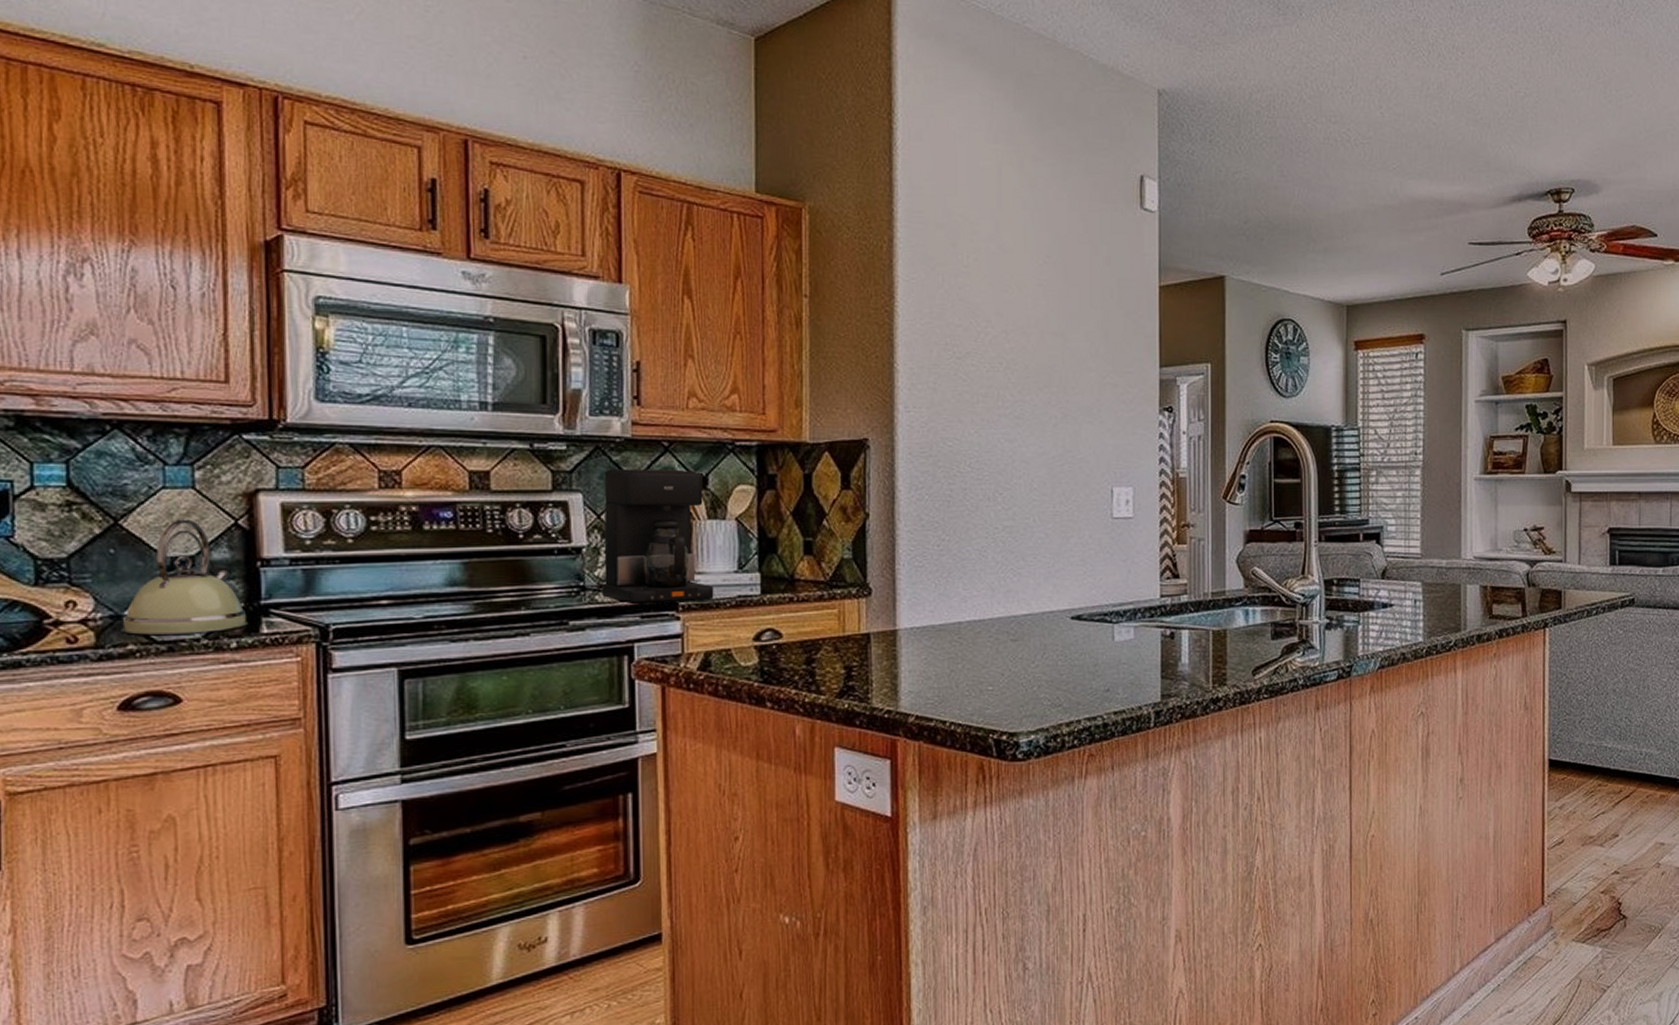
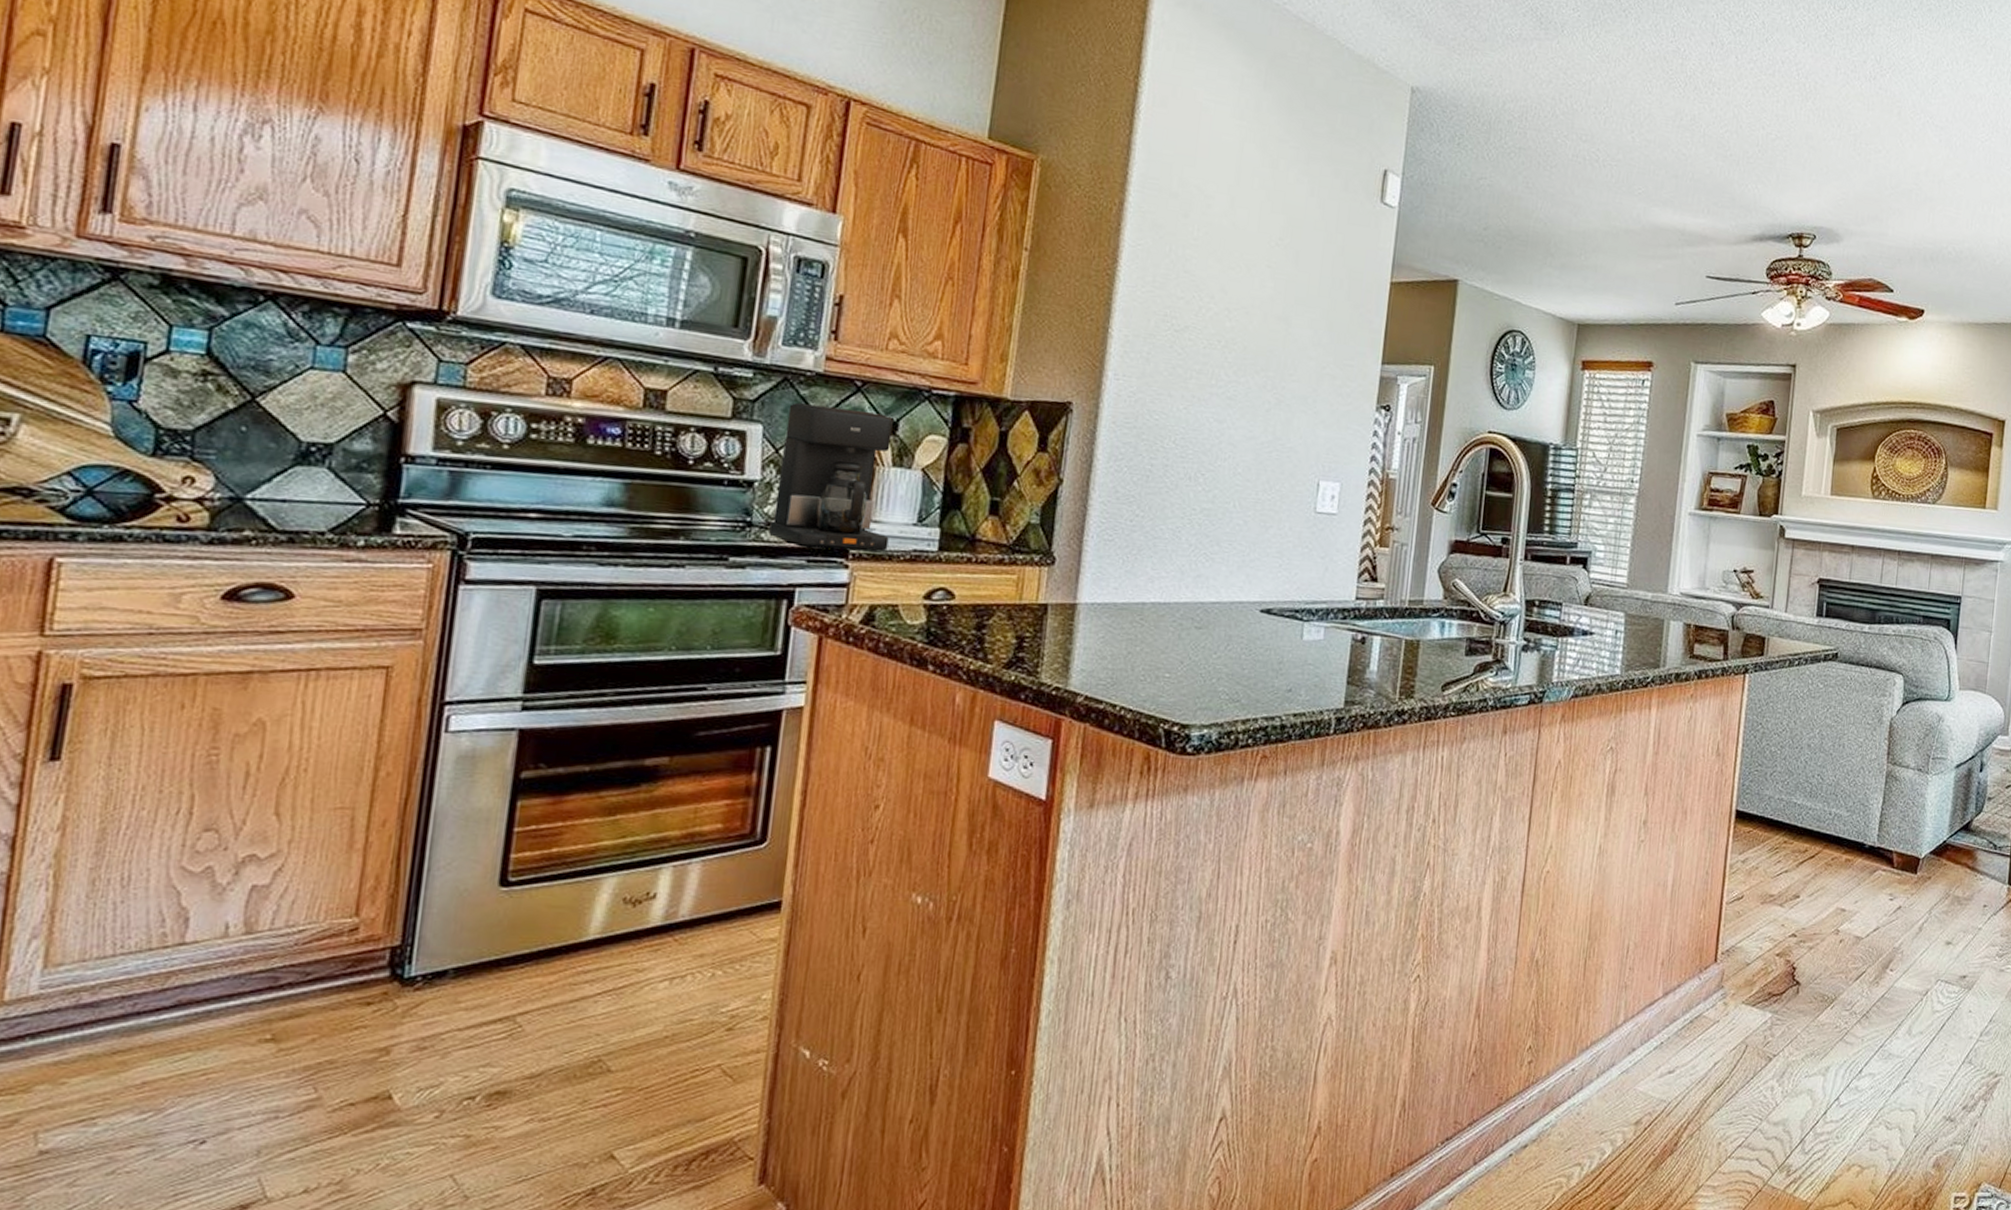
kettle: present [121,519,249,636] -> none [239,403,382,528]

